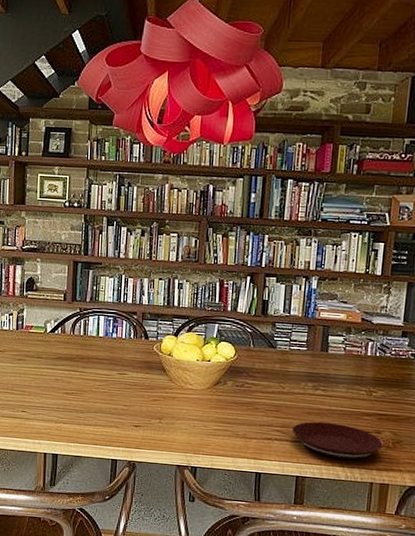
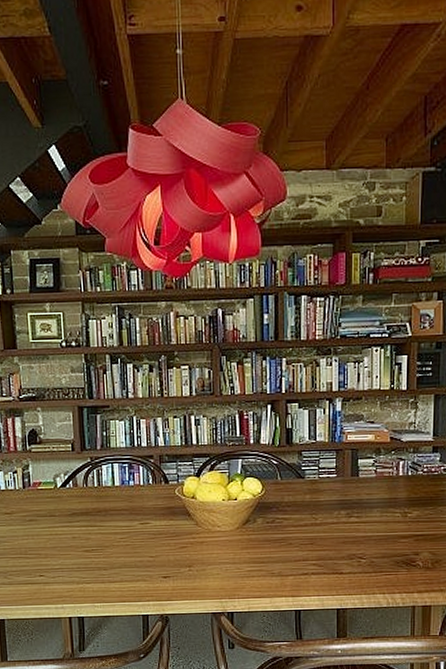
plate: present [292,421,383,460] -> none [329,549,422,586]

